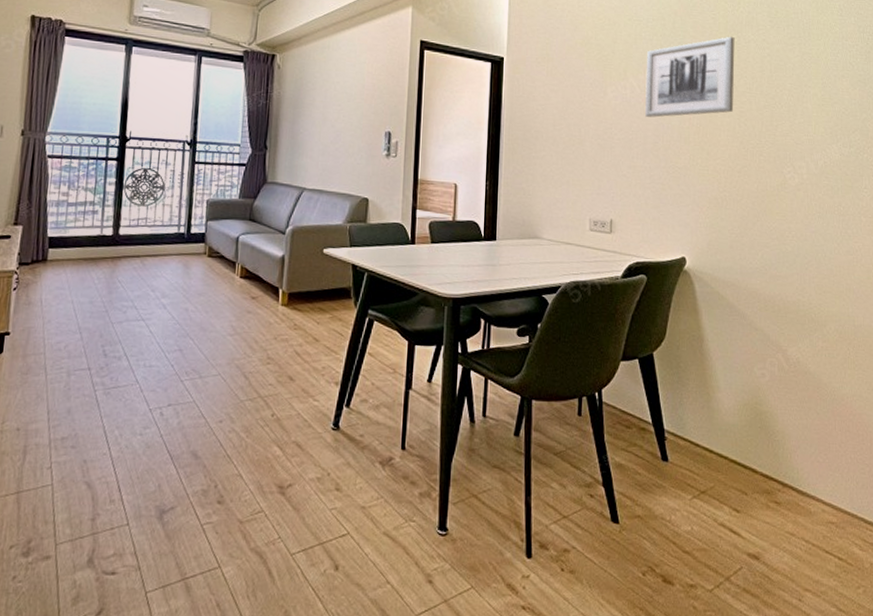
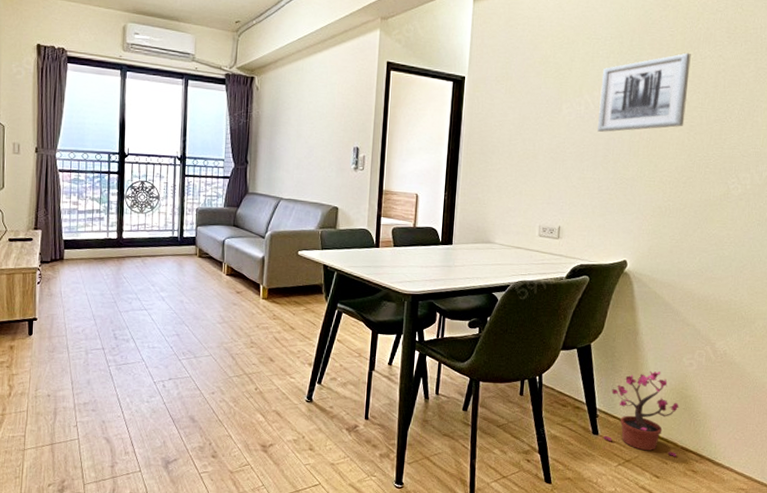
potted plant: none [674,384,756,486] -> present [603,371,679,457]

